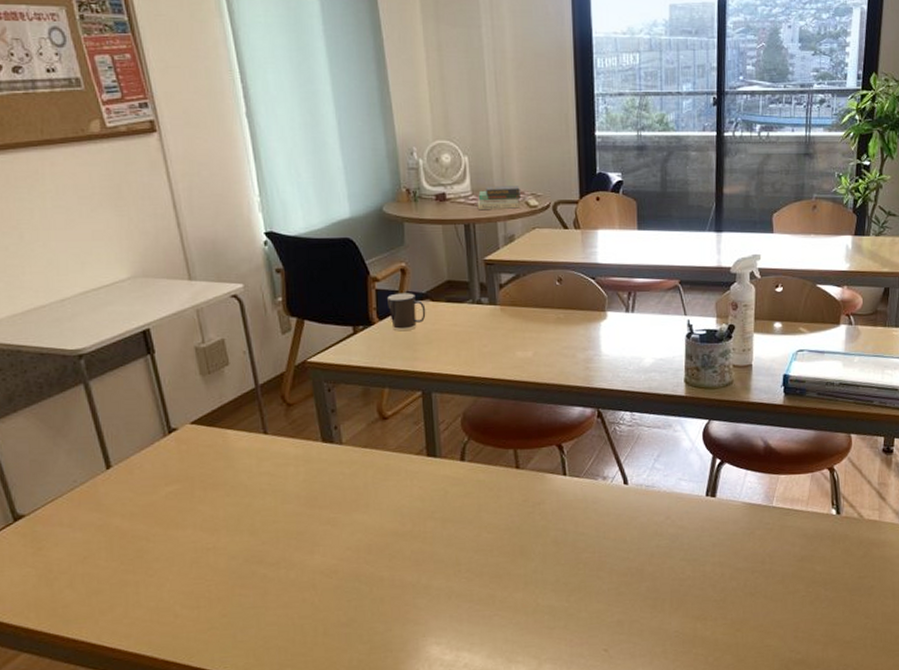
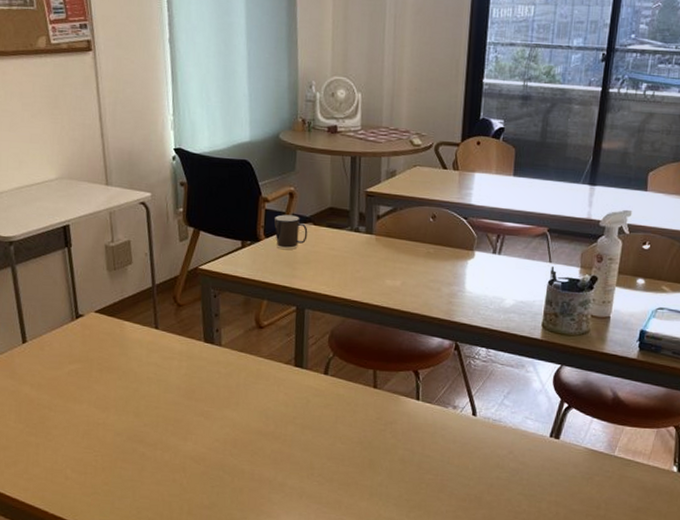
books: present [477,186,521,211] -> none [365,122,407,146]

